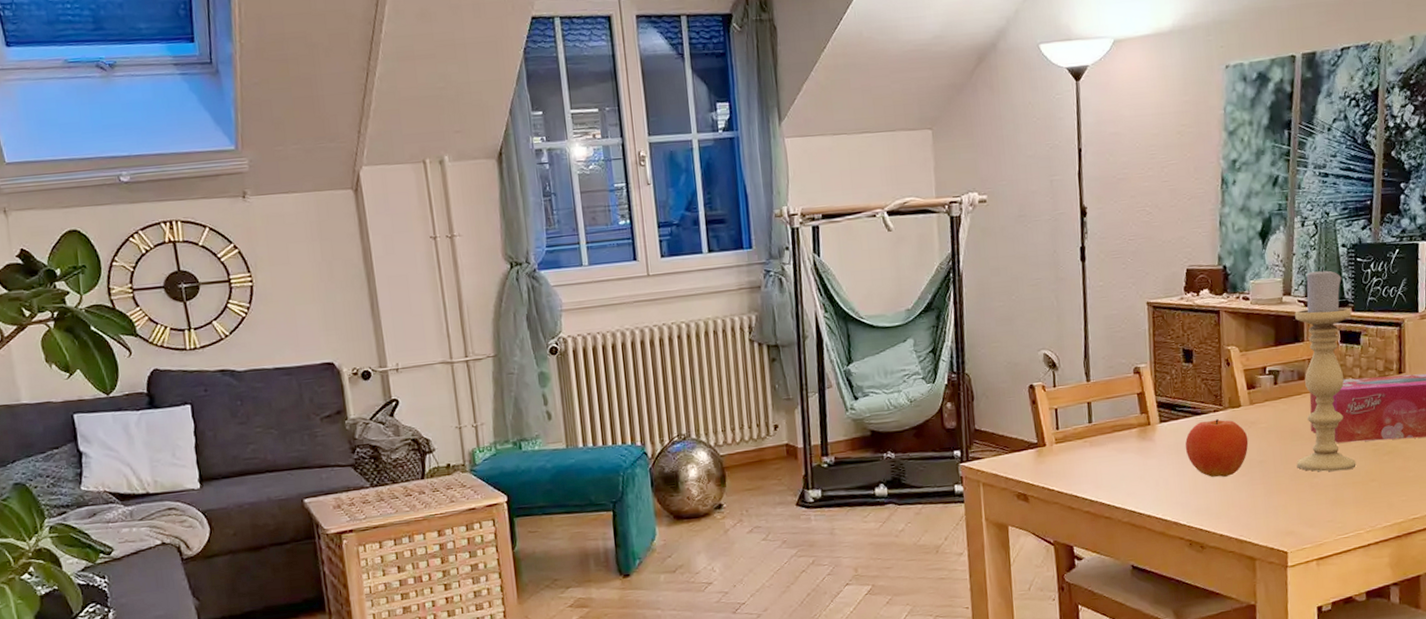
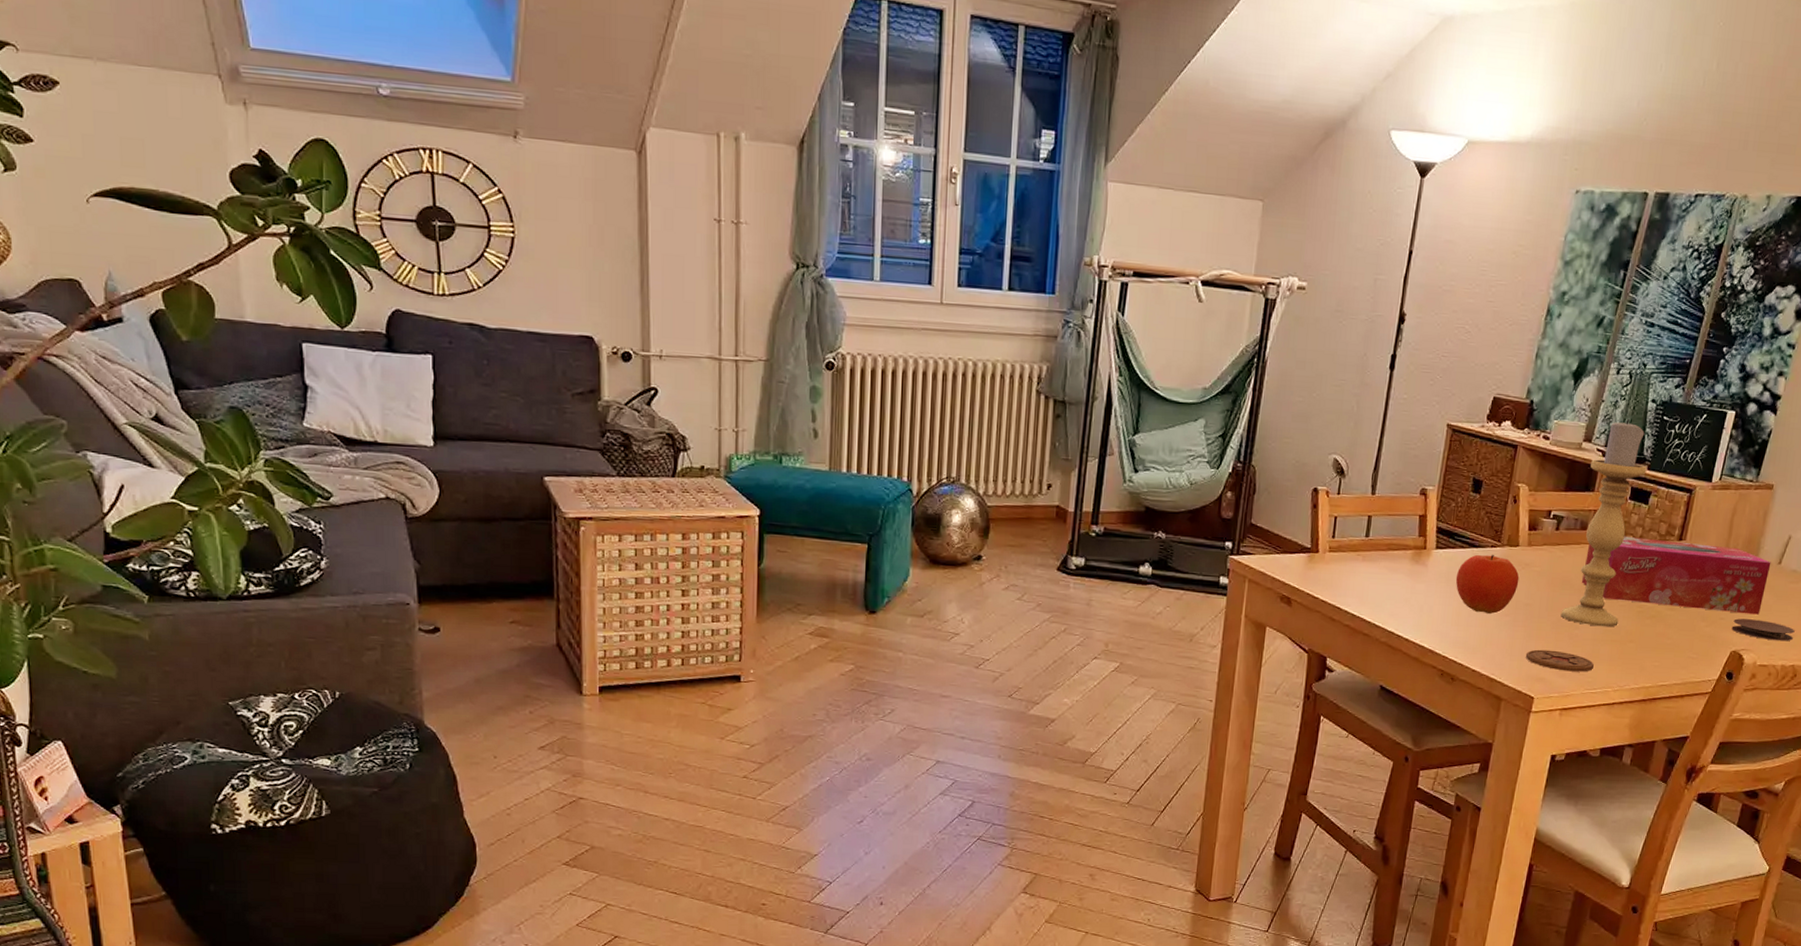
coaster: none [1270,502,1341,521] -> present [1525,649,1594,672]

